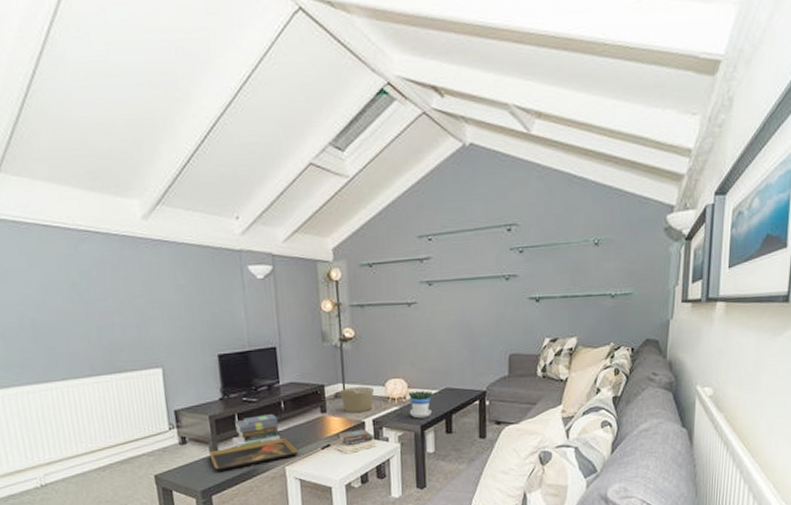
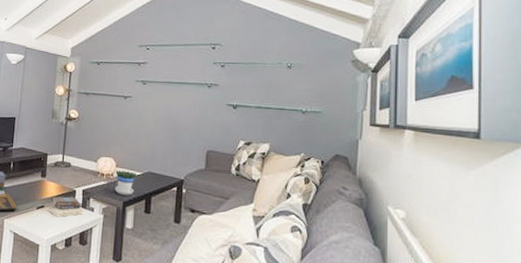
basket: present [339,386,374,414] -> none [59,158,87,183]

